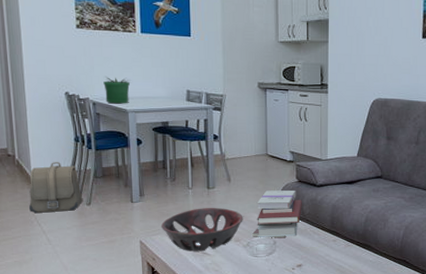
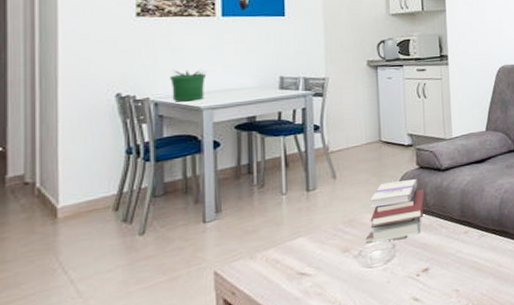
backpack: present [29,162,82,213] -> none [52,183,133,257]
decorative bowl: present [160,207,243,252] -> none [243,212,353,276]
kettle: none [266,64,287,86] -> present [377,38,402,62]

